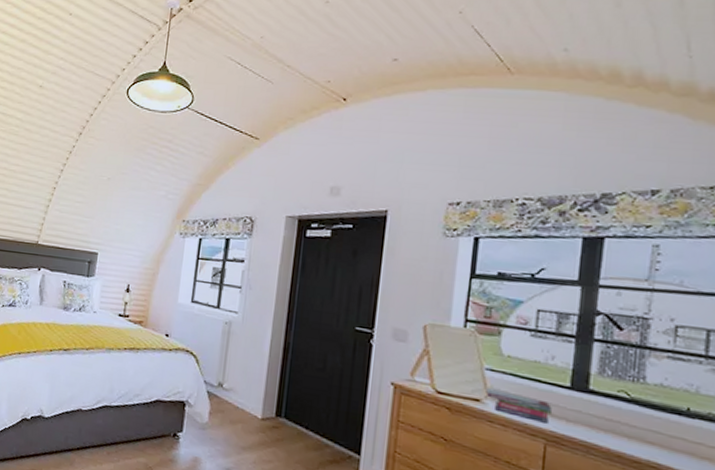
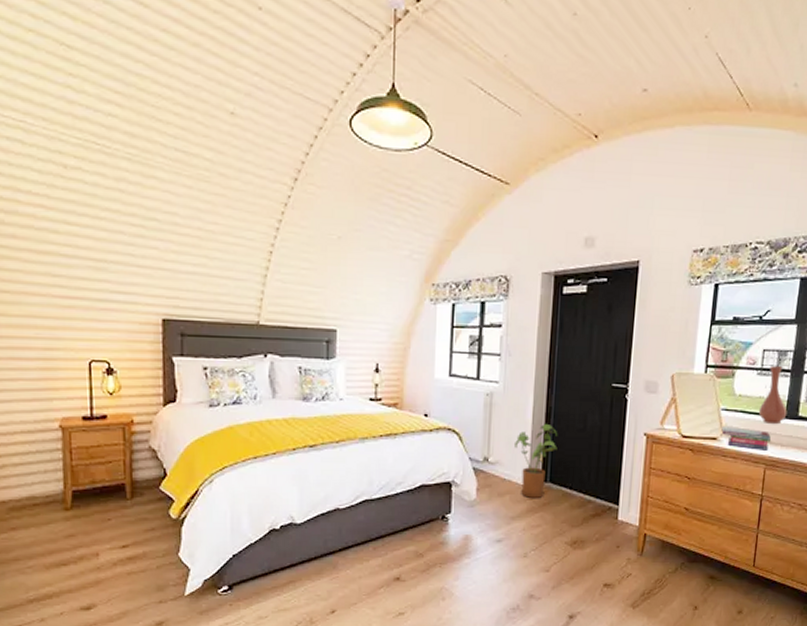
house plant: none [250,357,296,433] -> present [514,423,558,499]
vase: none [533,329,573,396] -> present [758,366,787,425]

